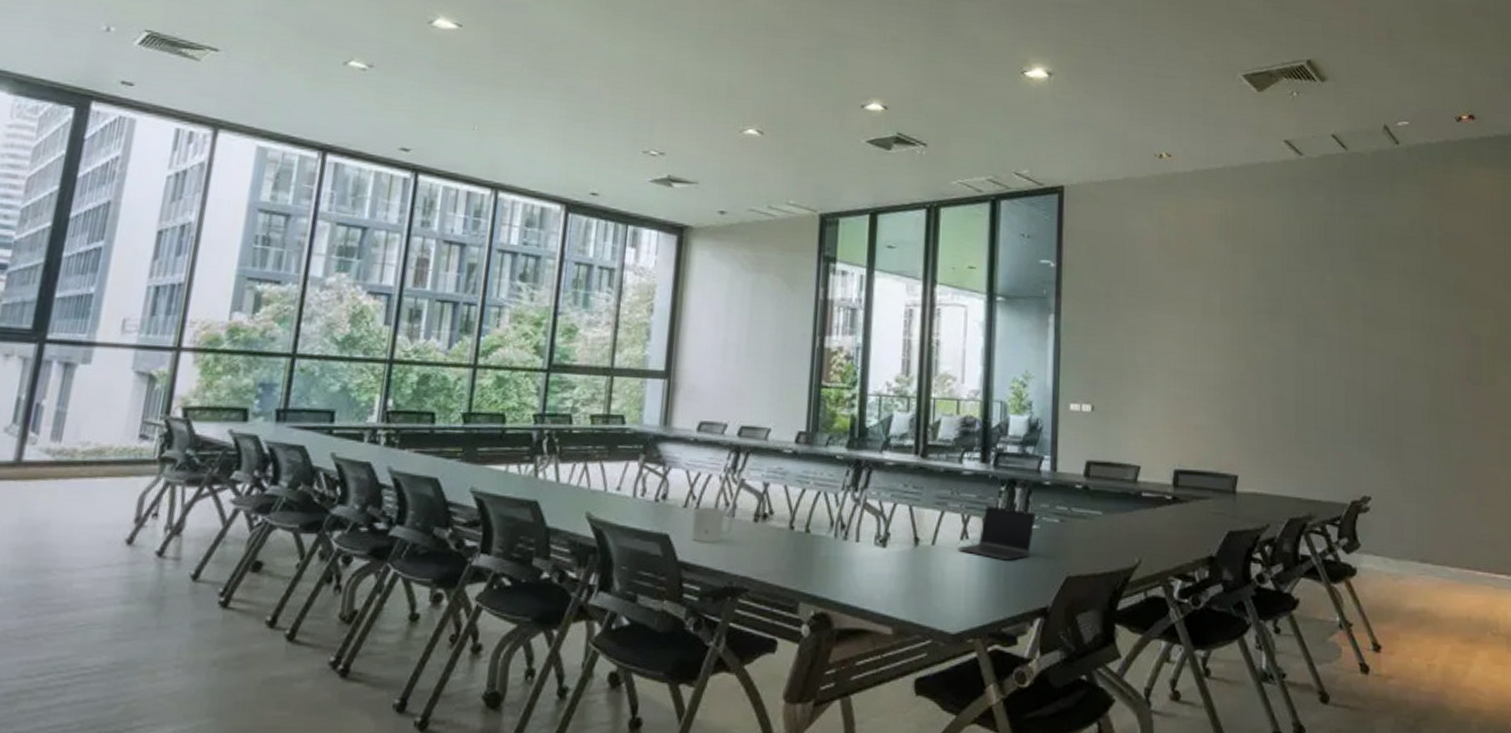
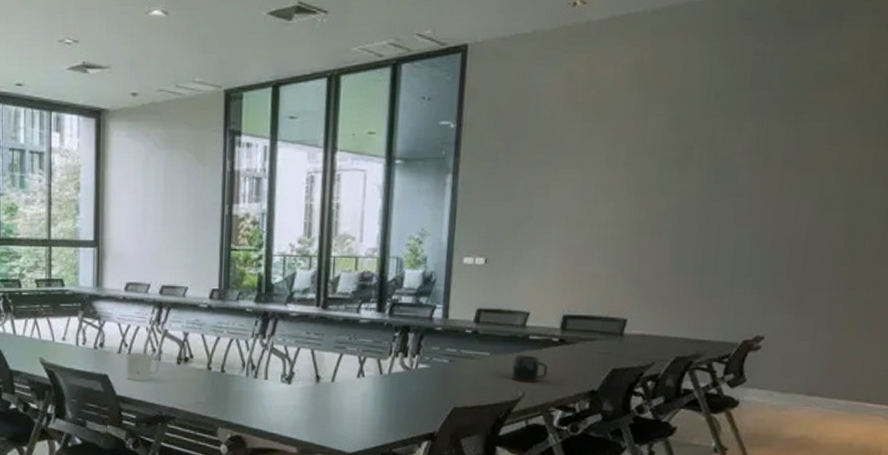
laptop computer: present [957,505,1036,561] -> none [354,348,427,395]
mug: none [1126,514,1164,547] -> present [512,355,549,383]

